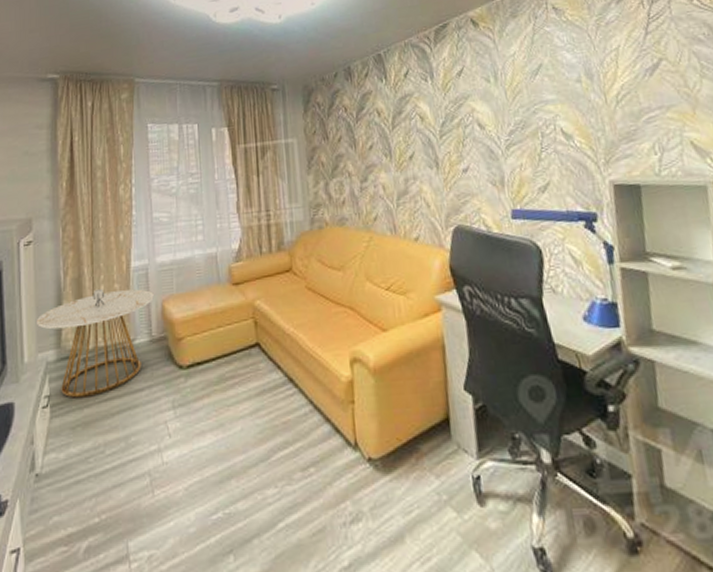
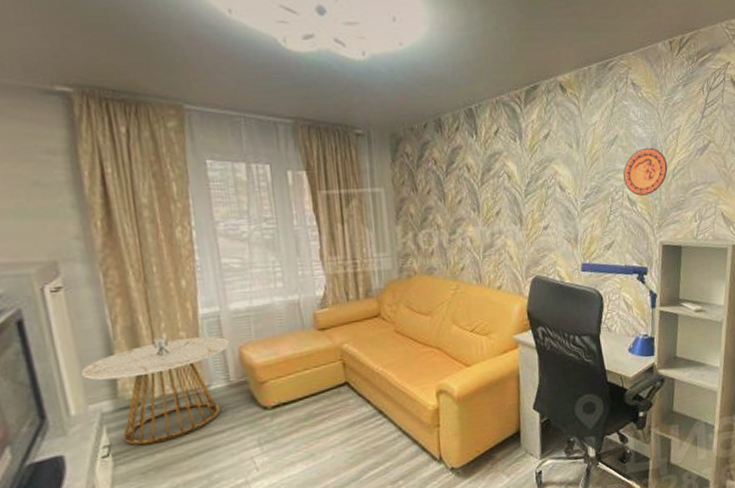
decorative plate: none [553,73,610,128] -> present [623,147,668,196]

